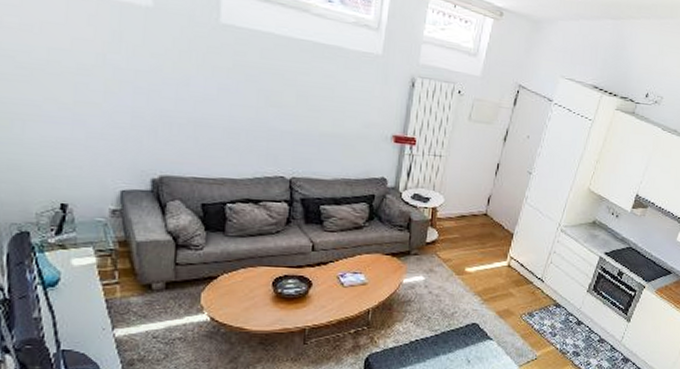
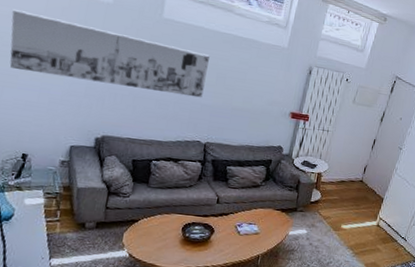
wall art: none [22,20,285,123] -> present [9,9,210,98]

